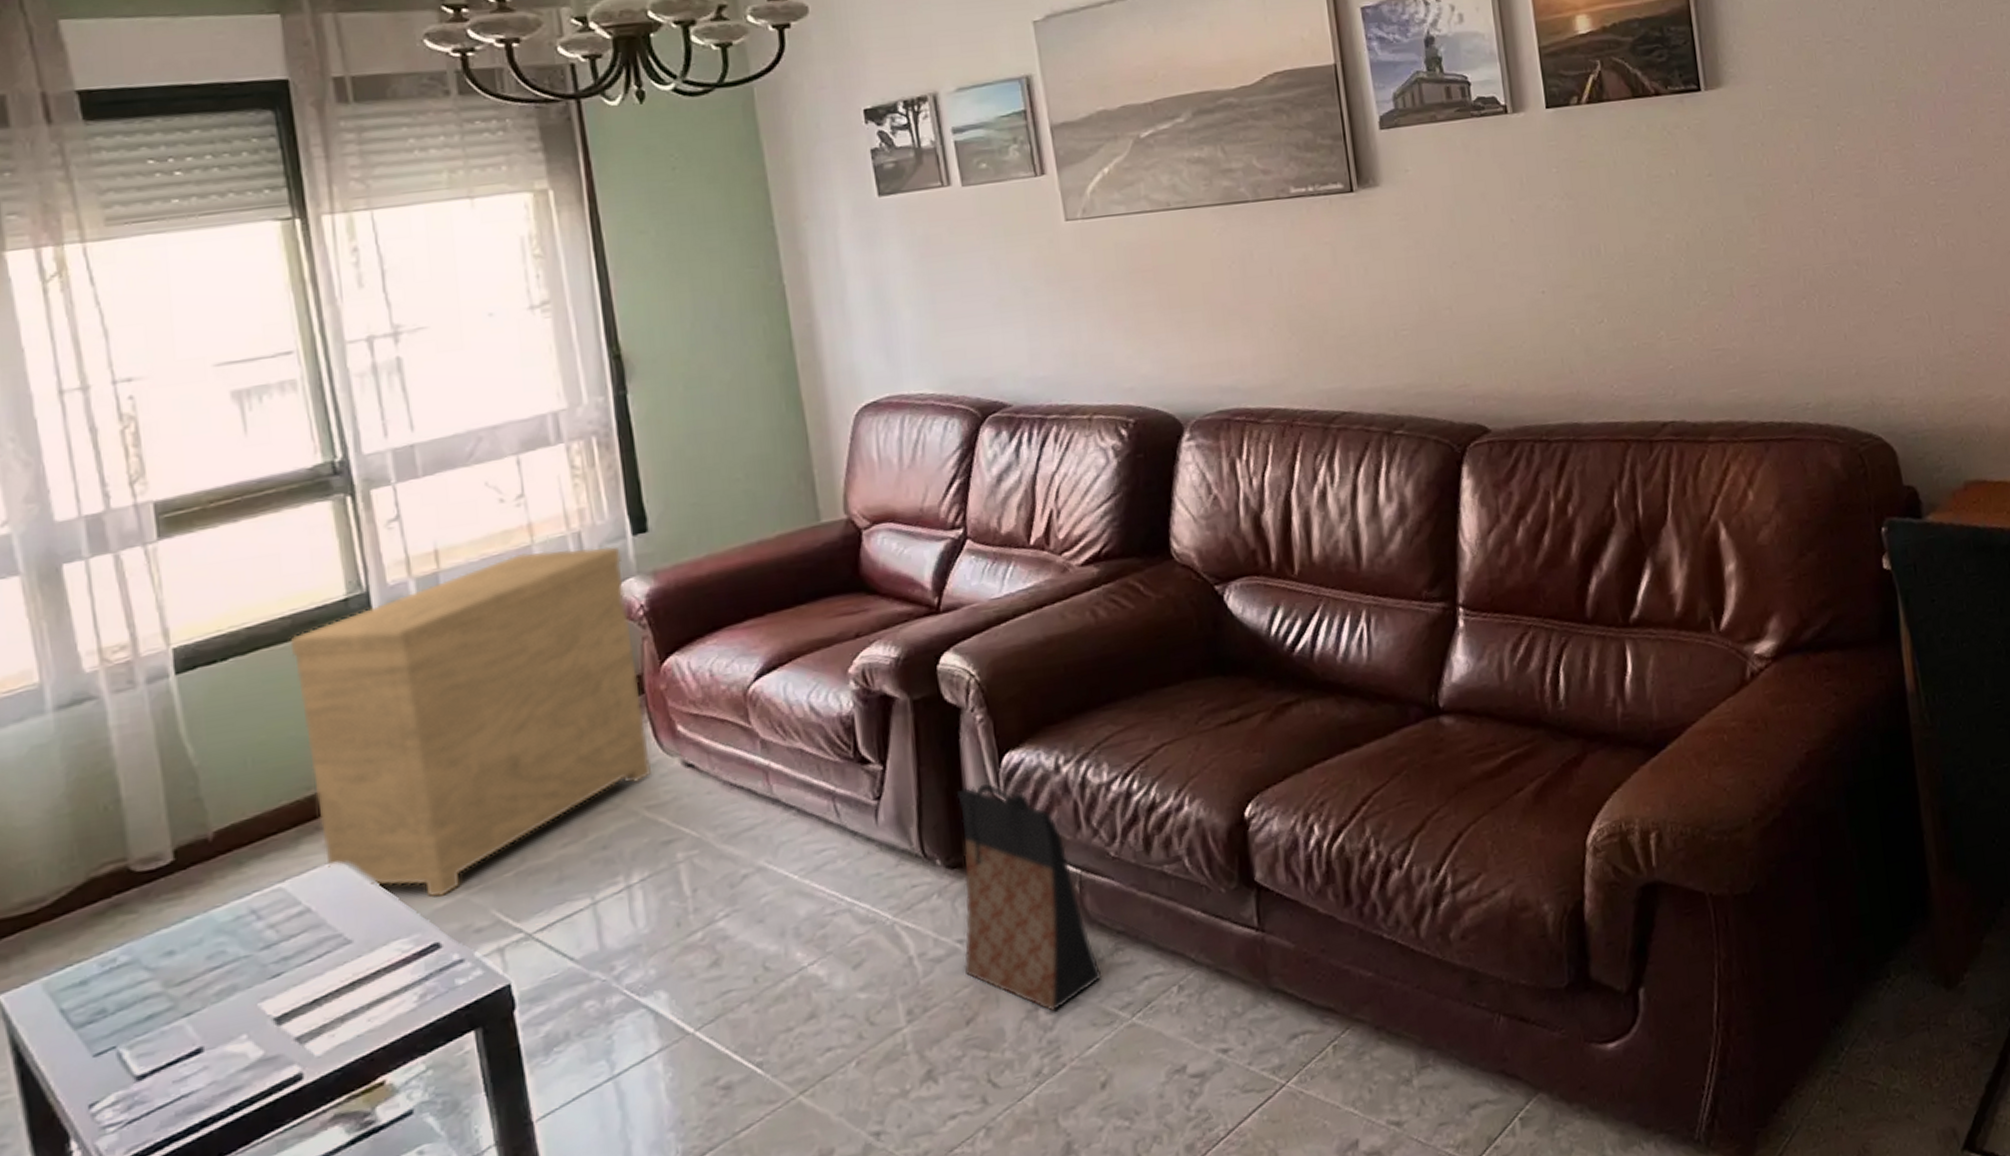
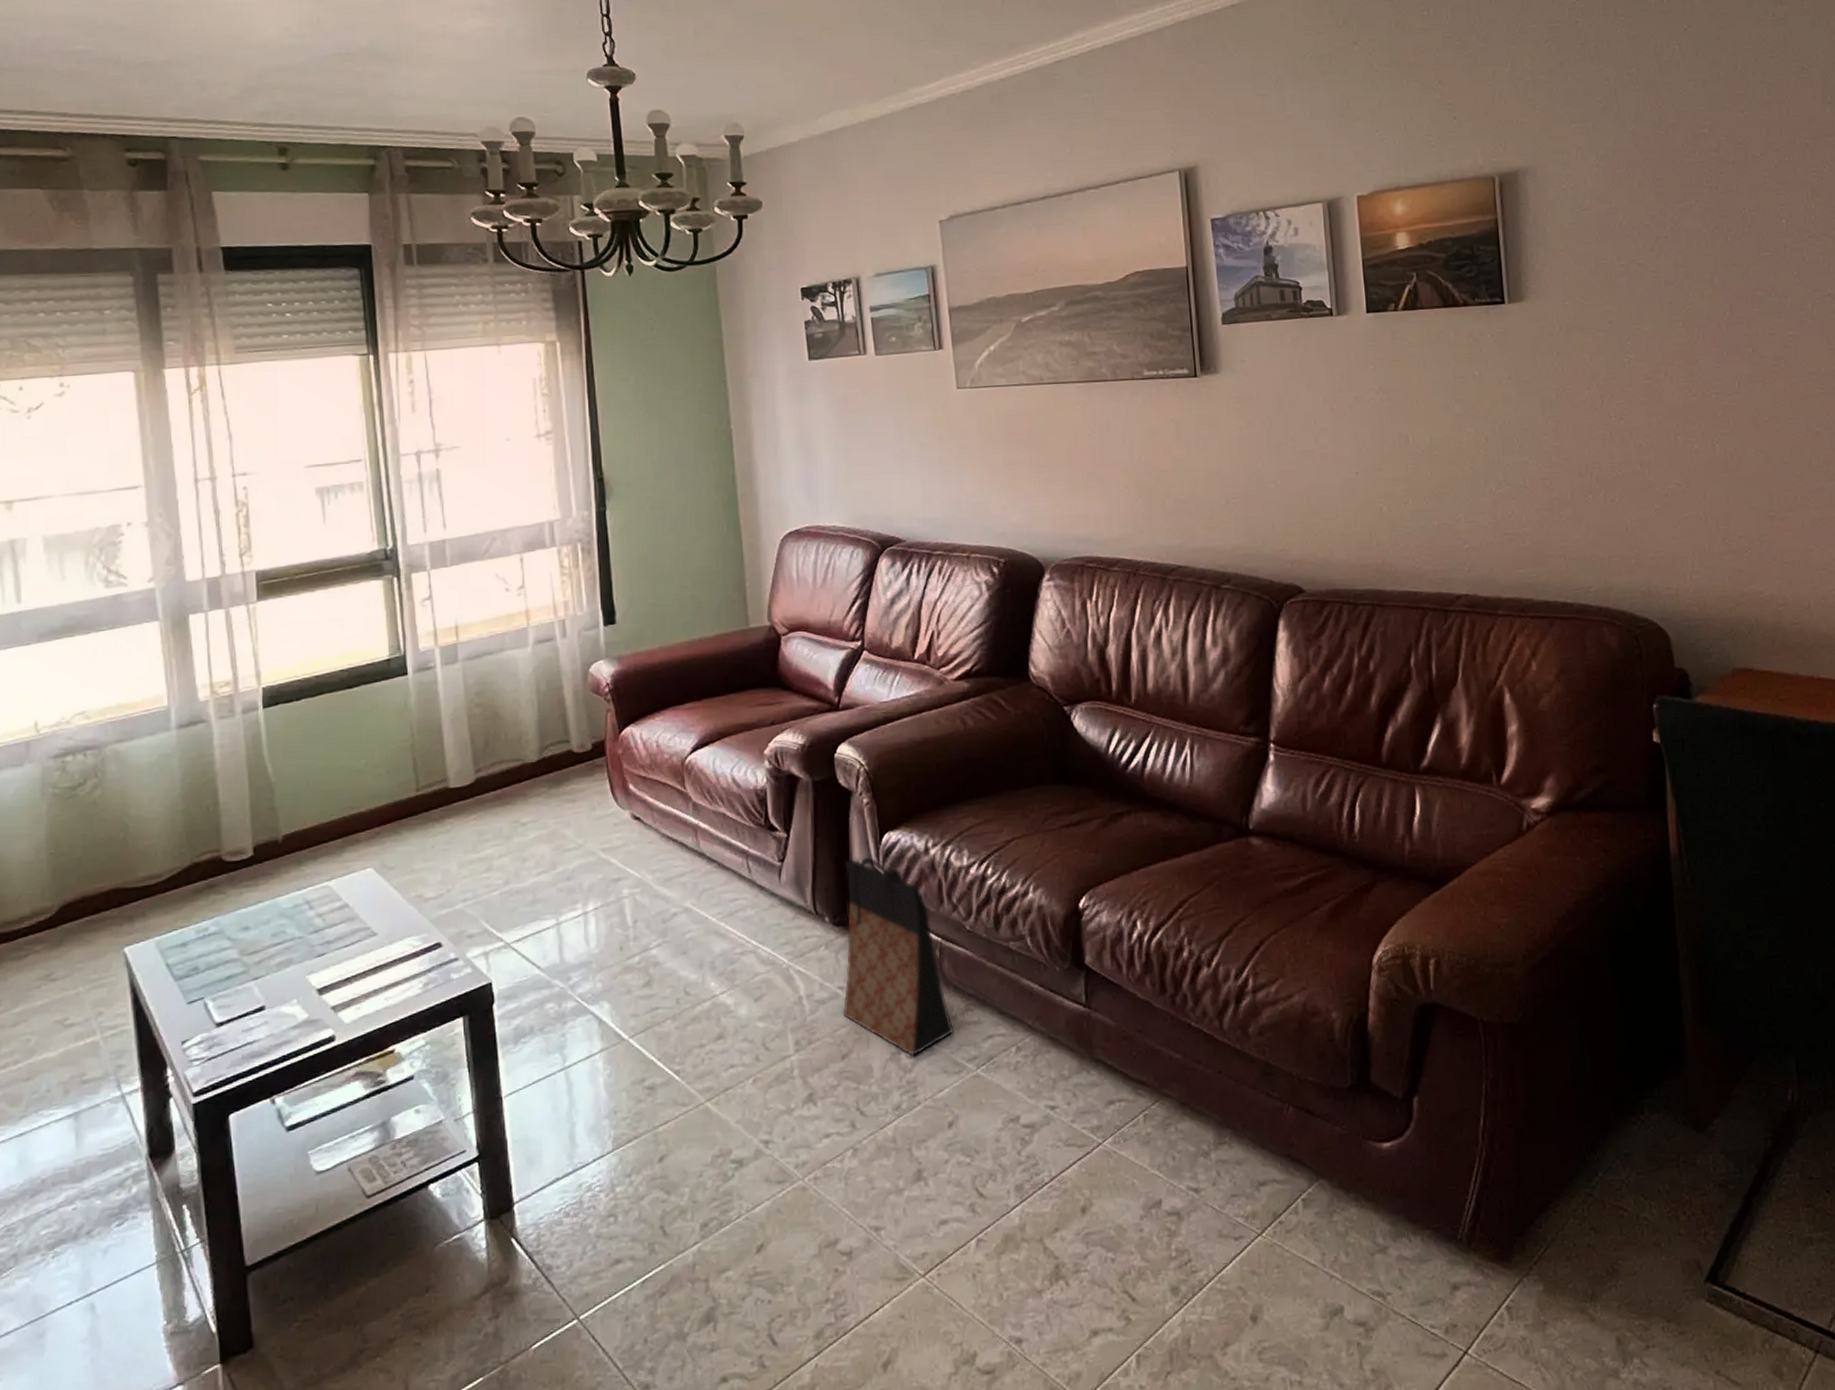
side table: present [289,546,652,898] -> none [346,633,608,907]

